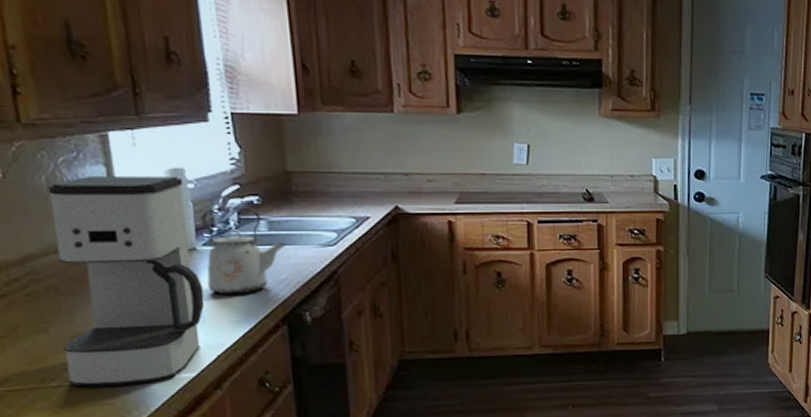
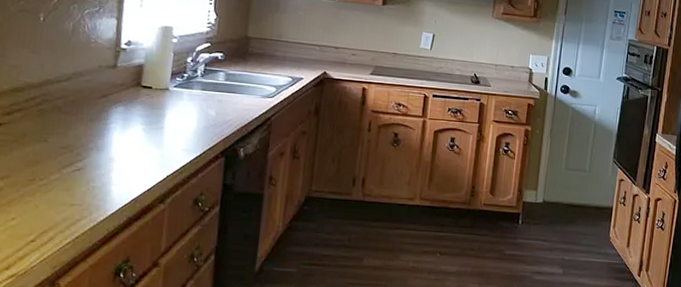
coffee maker: present [48,176,205,387] -> none [51,26,170,191]
kettle: present [201,205,285,295] -> none [171,58,235,129]

